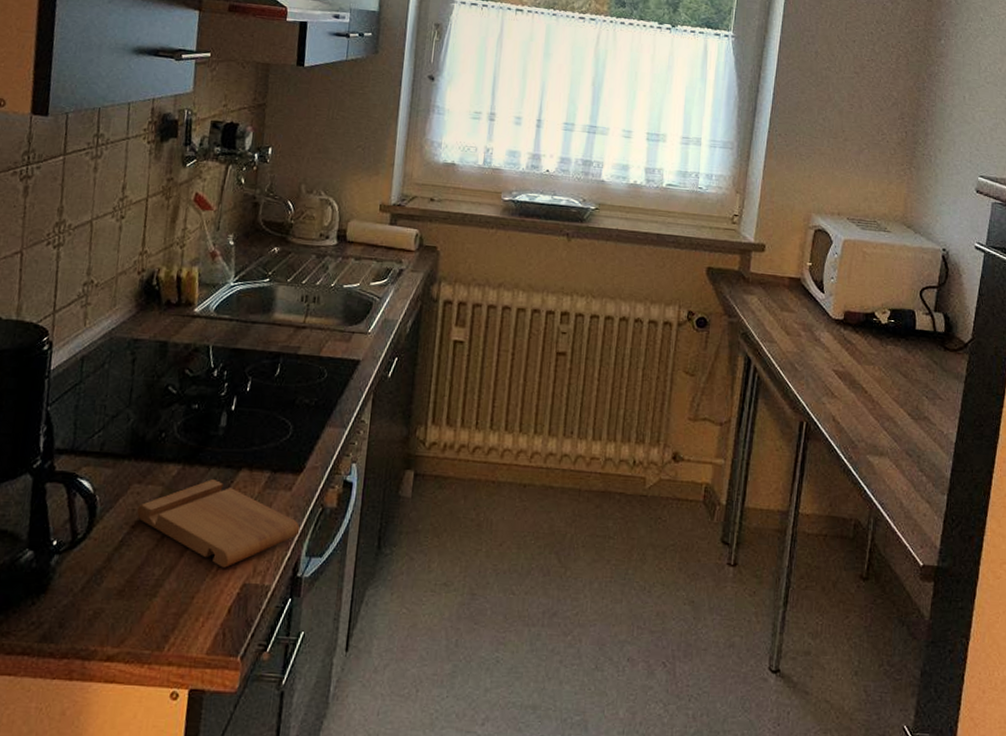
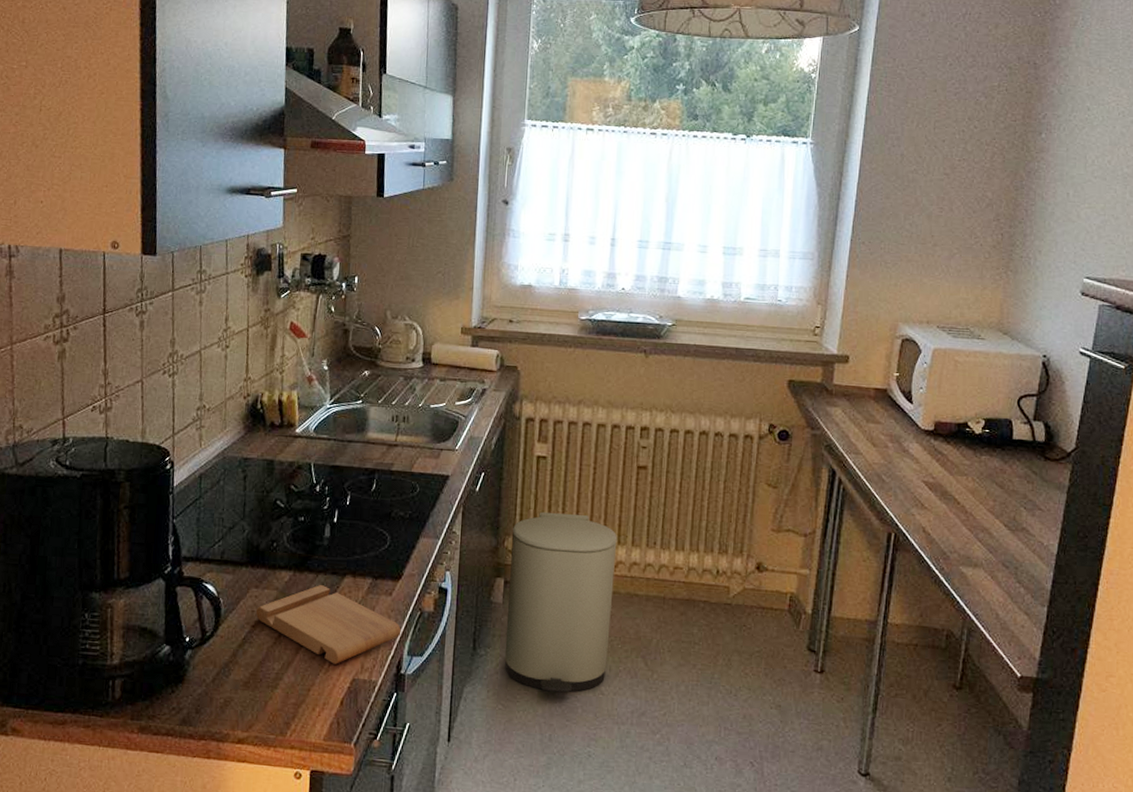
pedal bin: none [411,399,534,594] -> present [504,511,617,693]

